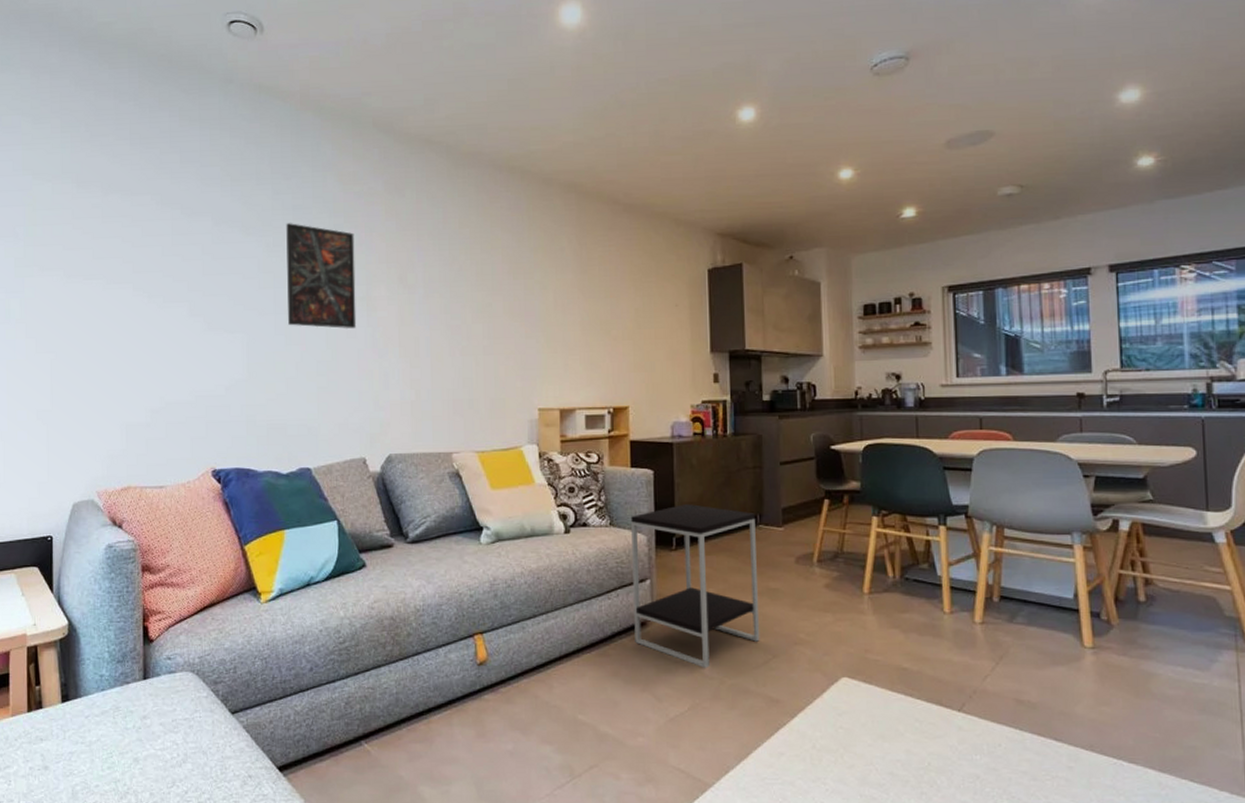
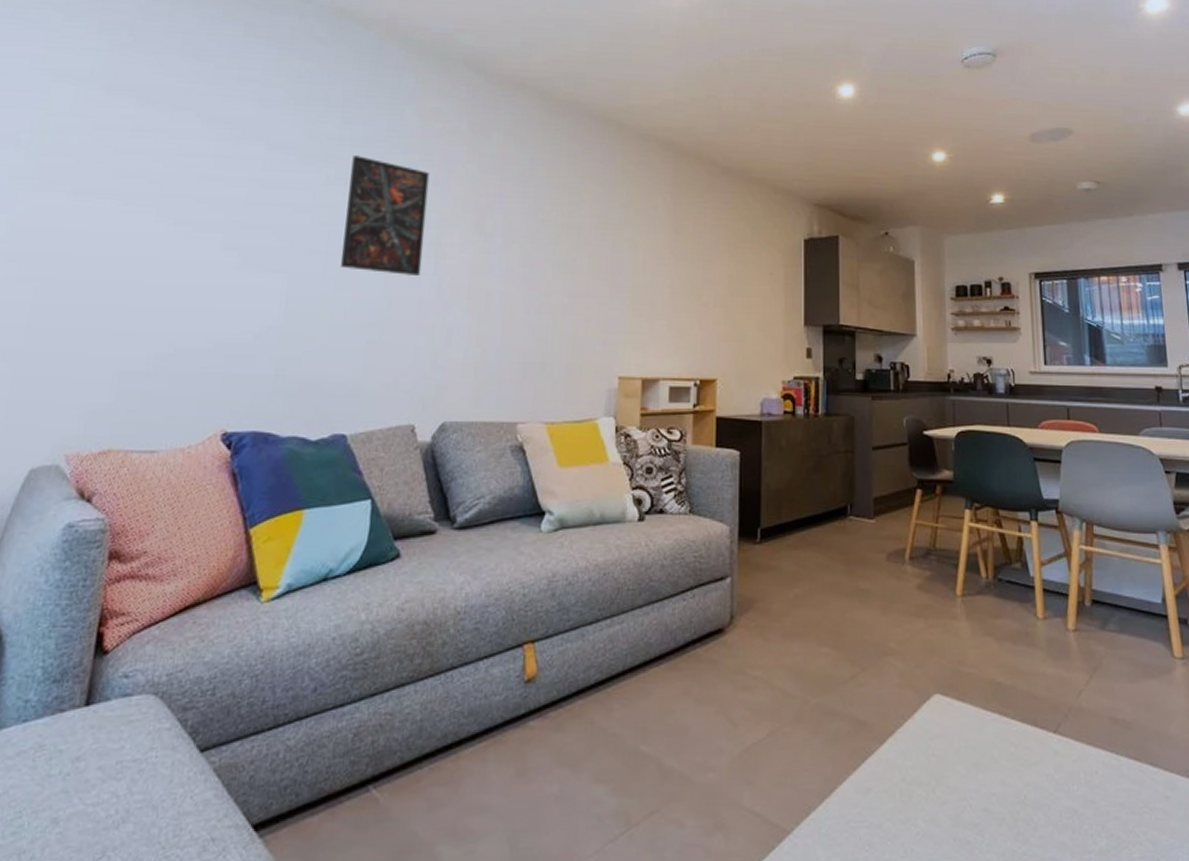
side table: present [631,504,760,668] -> none [710,491,848,684]

